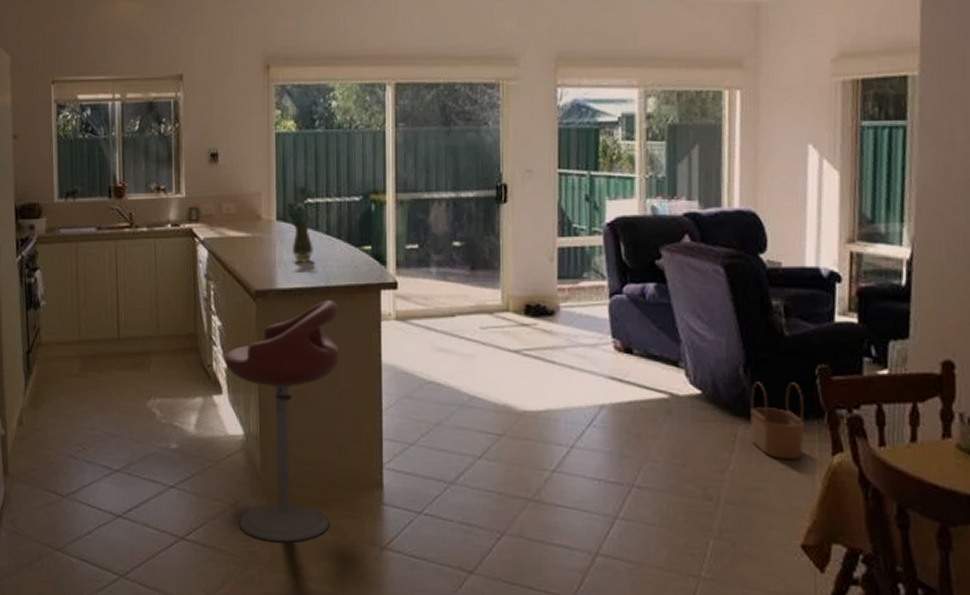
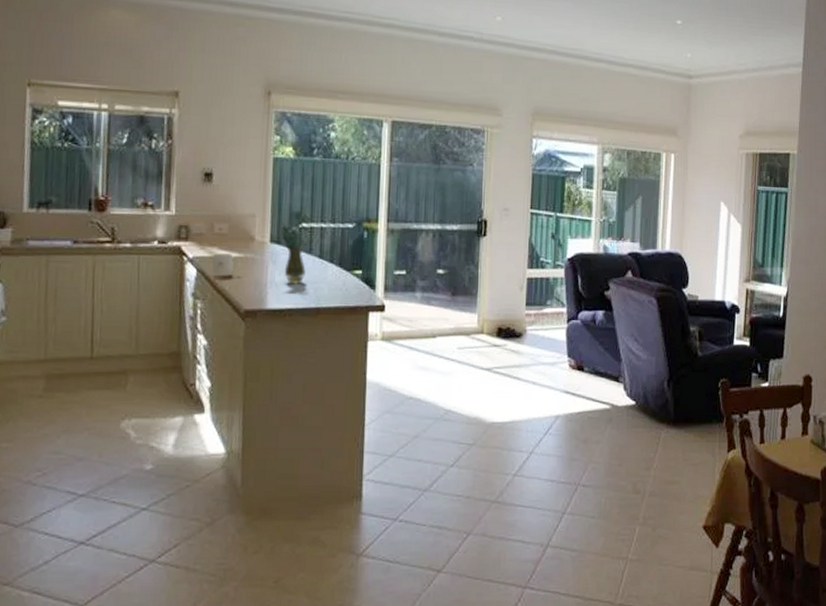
mug: none [222,233,249,256] -> present [212,253,241,276]
bar stool: present [225,300,340,542] -> none [209,321,327,557]
wicker basket: present [749,381,804,460] -> none [670,393,709,457]

